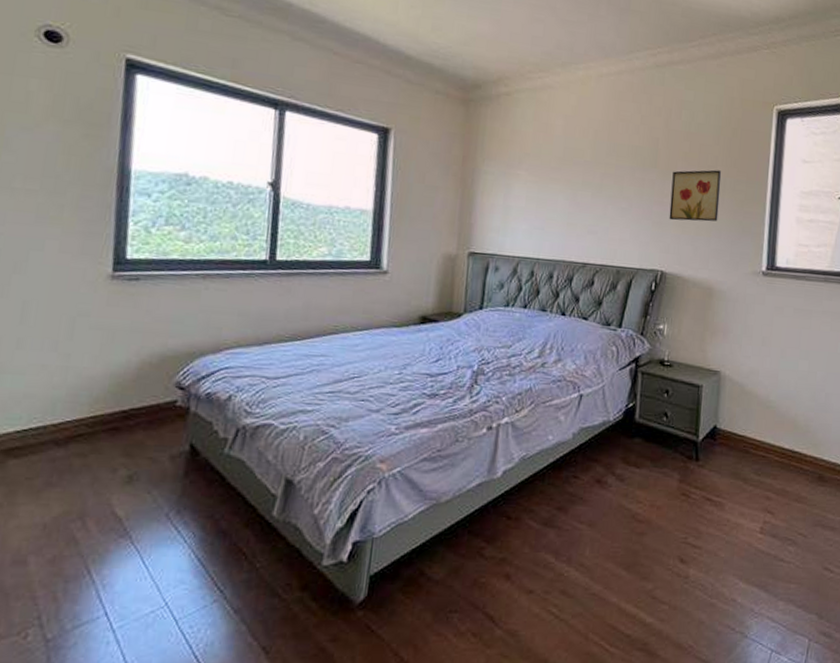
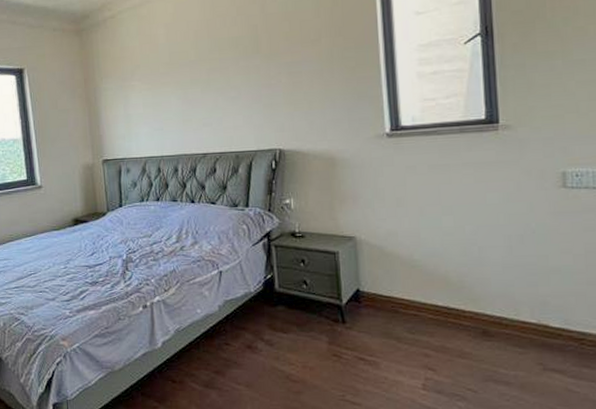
wall art: present [669,169,722,222] -> none [276,42,330,100]

